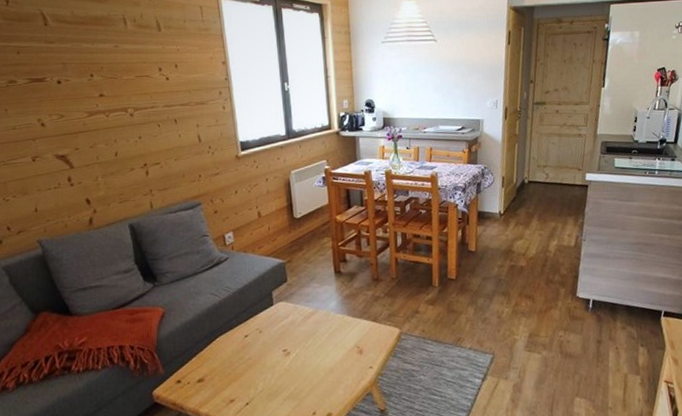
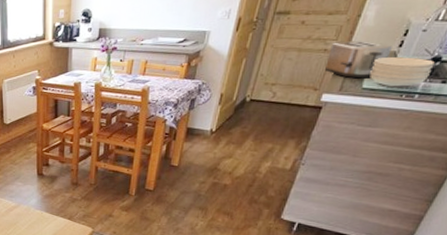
toaster: none [582,126,629,159] -> present [324,40,392,79]
bowl: none [617,139,663,166] -> present [369,56,435,87]

